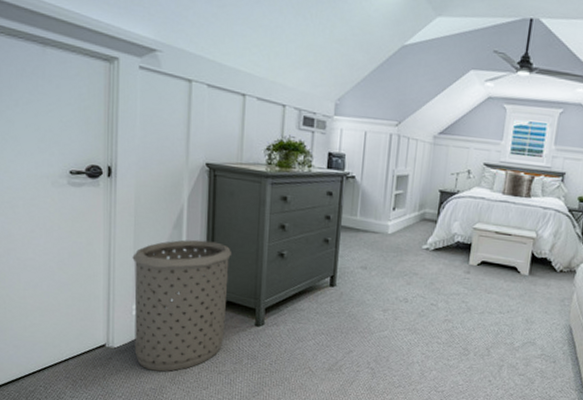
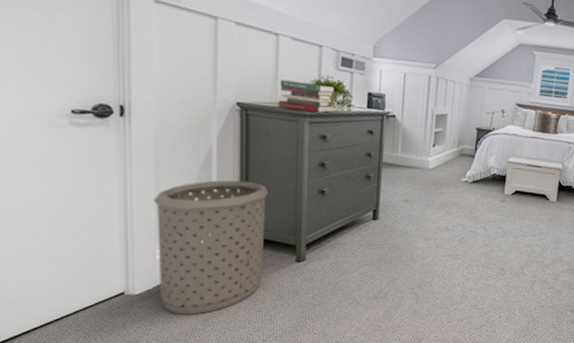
books: none [242,140,296,174] -> present [278,79,335,114]

